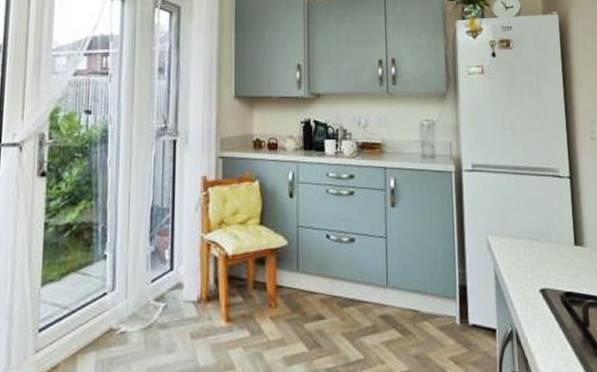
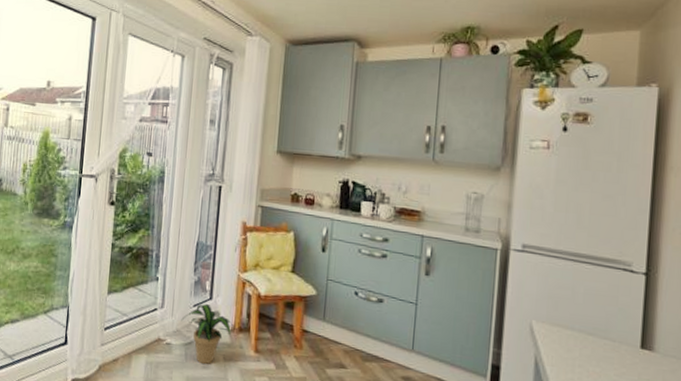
potted plant: none [137,277,202,348] -> present [181,304,235,364]

